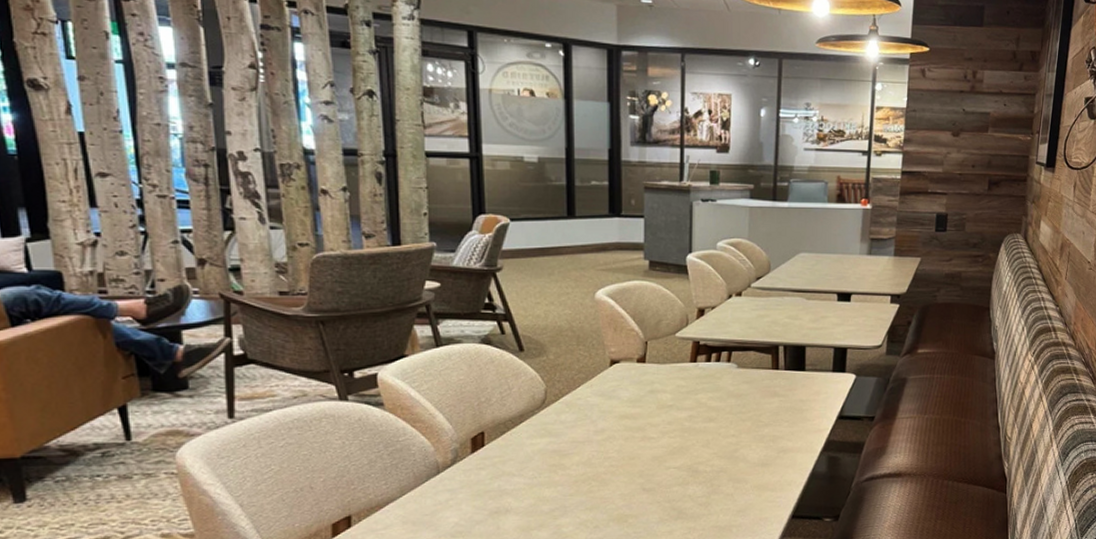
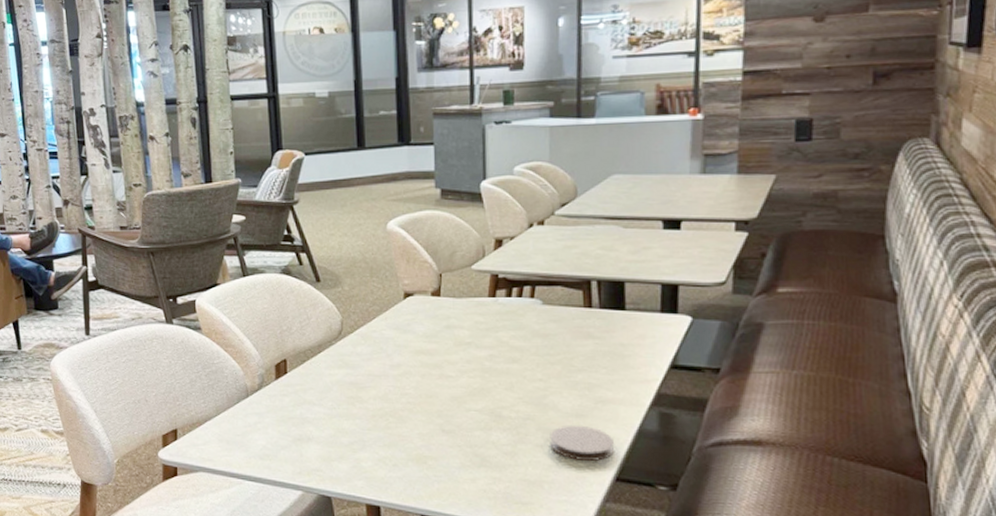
coaster: none [739,473,791,504] -> present [550,424,614,461]

